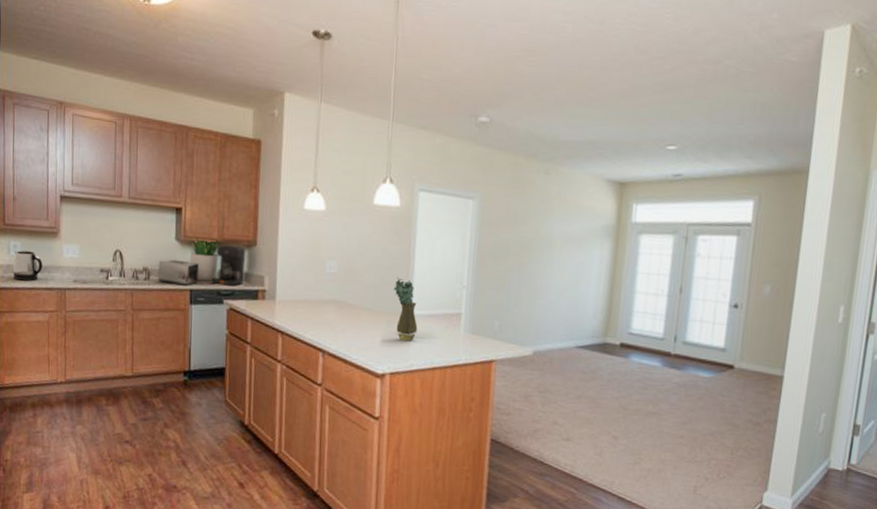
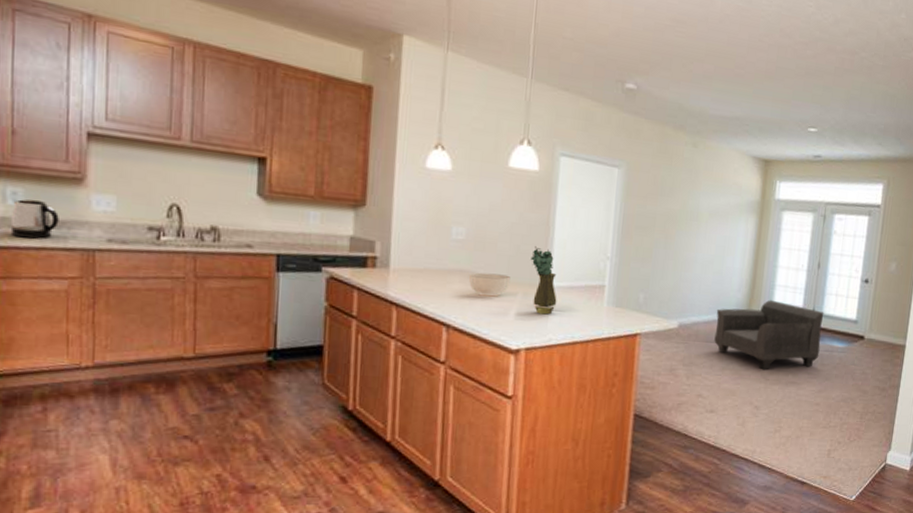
toaster: present [157,258,200,286] -> none [231,217,290,250]
planter: present [190,239,219,281] -> none [277,195,317,245]
coffee maker: present [211,244,246,286] -> none [305,203,352,252]
bowl: none [340,303,376,325] -> present [468,273,511,297]
armchair: none [569,326,688,399] -> present [714,299,824,370]

